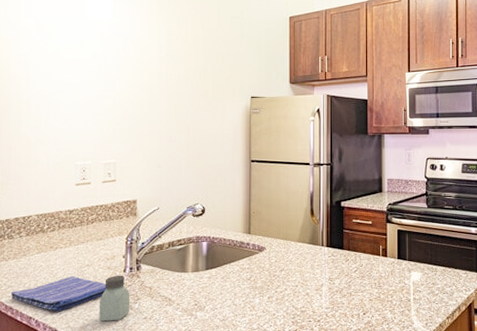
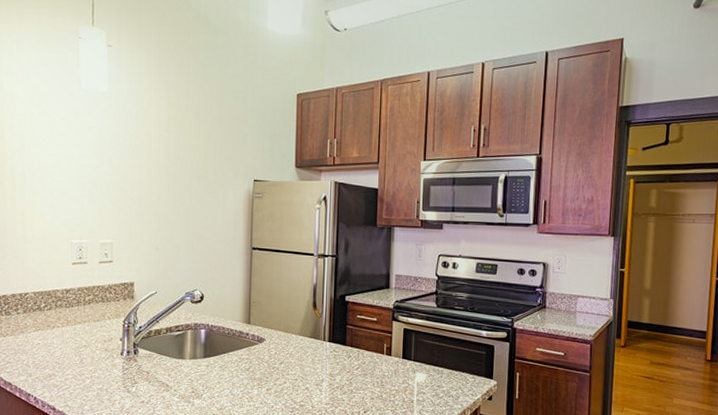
dish towel: present [10,275,107,312] -> none [9,355,104,391]
saltshaker: present [99,275,130,322] -> none [96,357,128,403]

